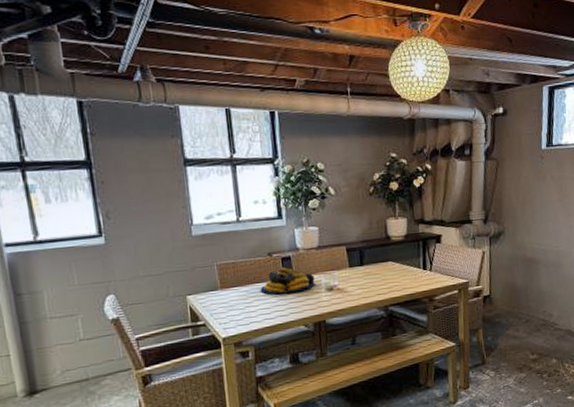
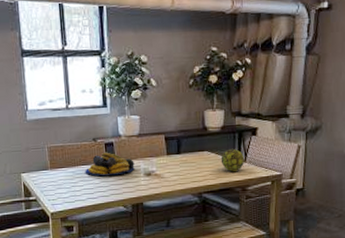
decorative ball: none [405,257,431,282] -> present [221,148,245,172]

